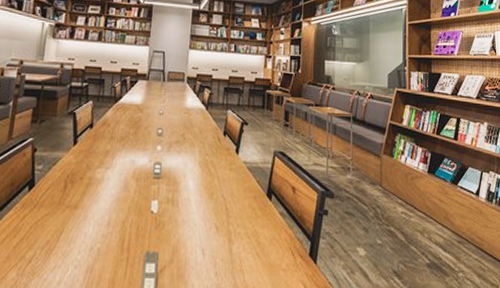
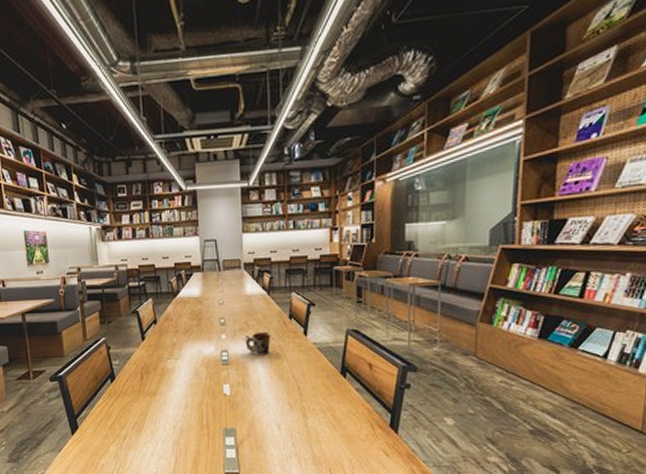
mug: none [179,146,205,170] -> present [245,331,271,355]

